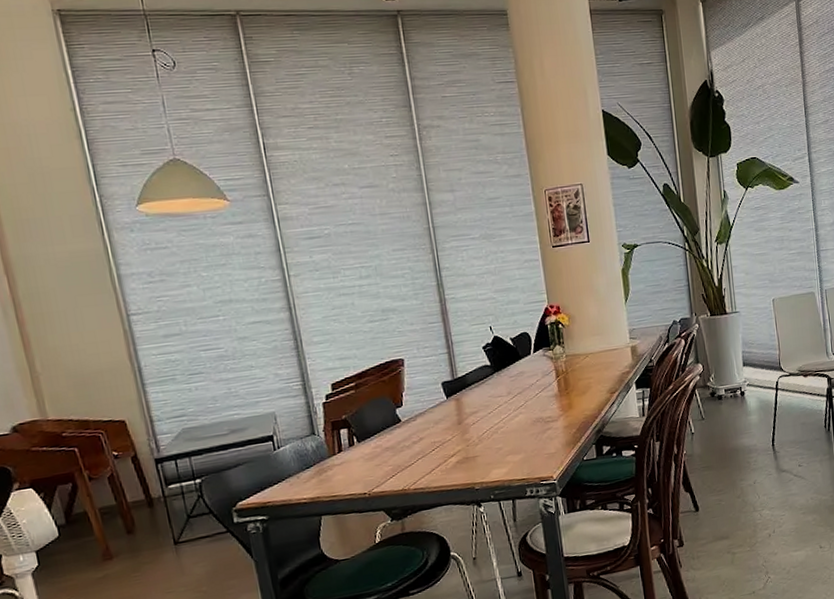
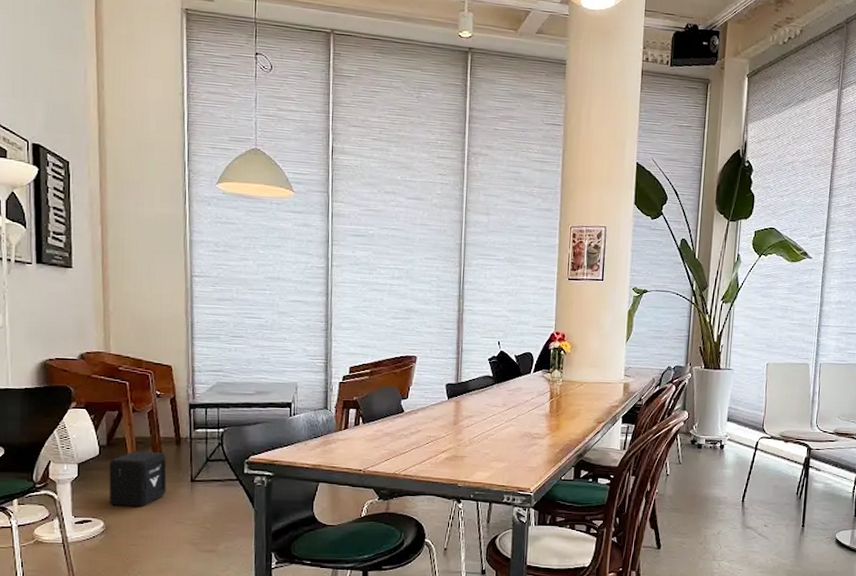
air purifier: none [73,519,148,590] -> present [109,450,167,506]

